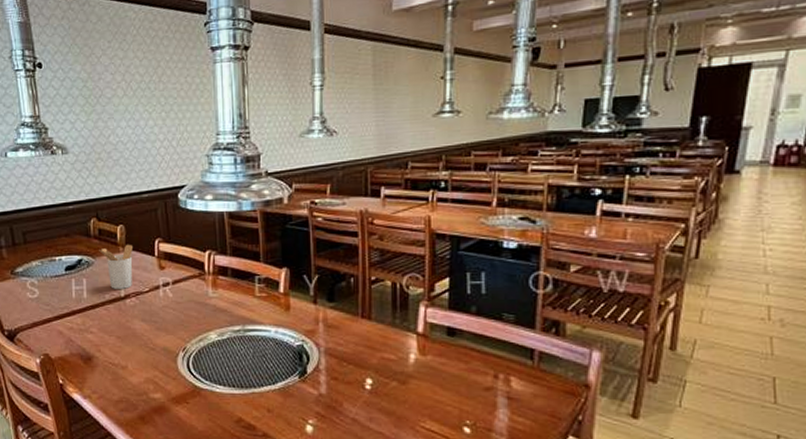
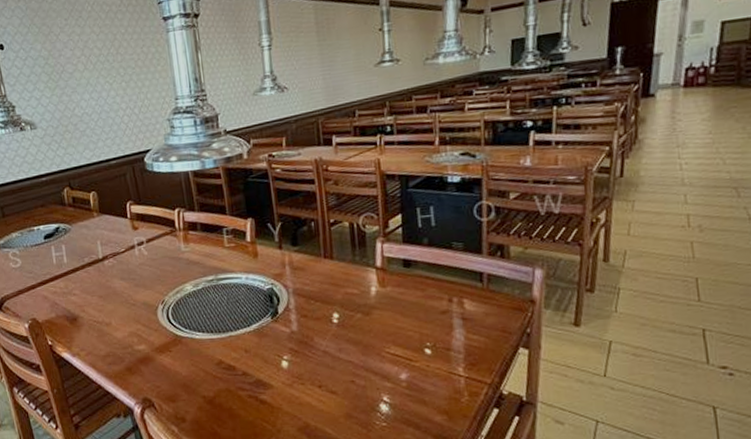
utensil holder: present [99,244,133,289] -> none [74,209,109,252]

